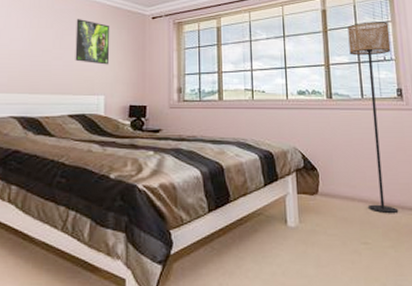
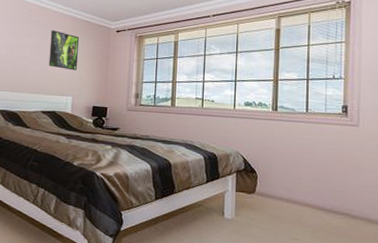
floor lamp: present [347,21,399,213] -> none [299,41,342,216]

